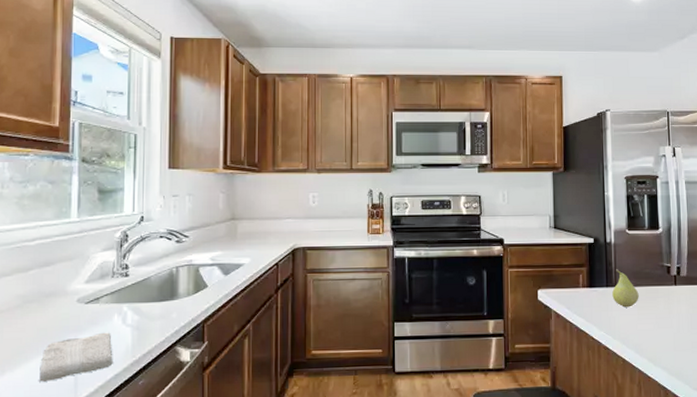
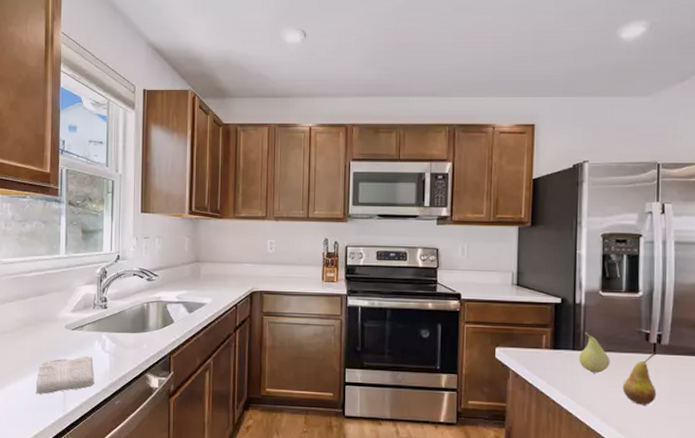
fruit: none [651,284,680,334] -> present [622,352,657,405]

